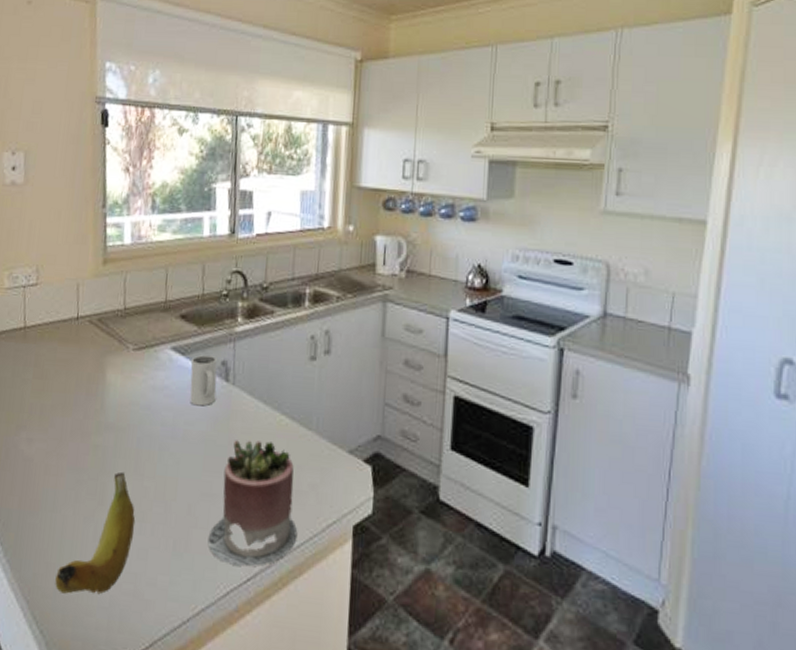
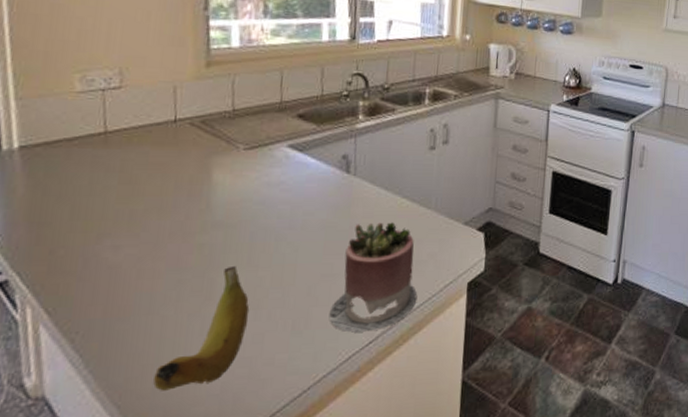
mug: present [190,355,218,406] -> none [309,151,338,197]

